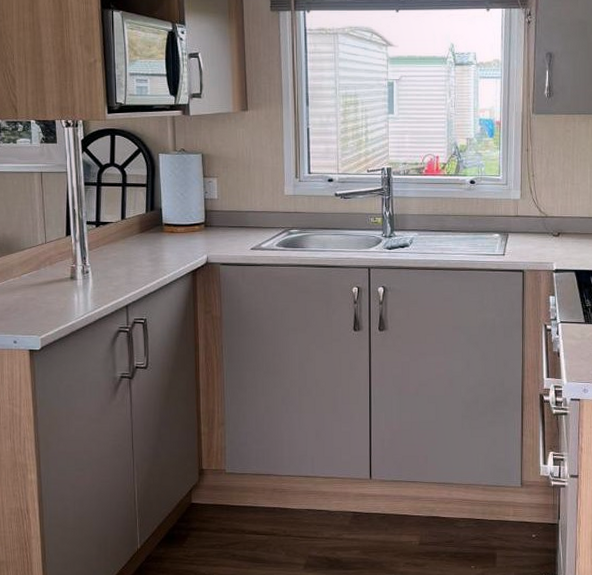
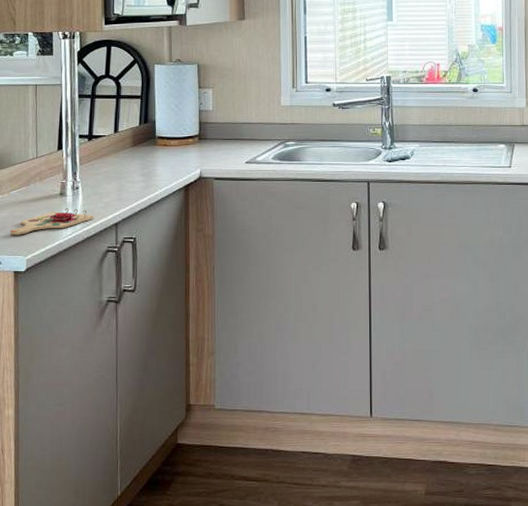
cutting board: none [23,291,105,316] -> present [10,208,94,235]

